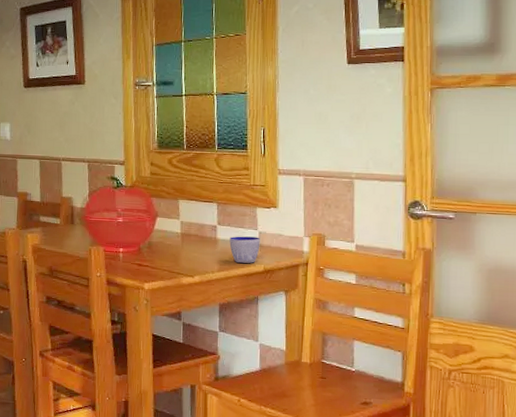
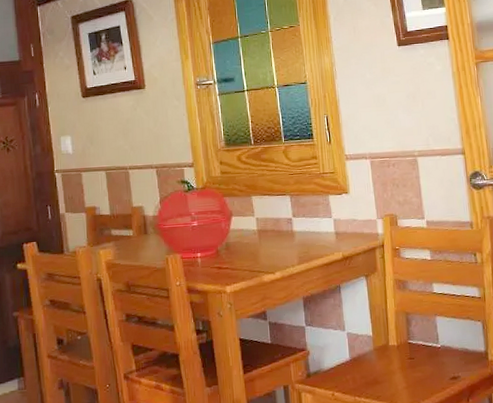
cup: present [229,236,260,263] -> none [306,224,336,253]

